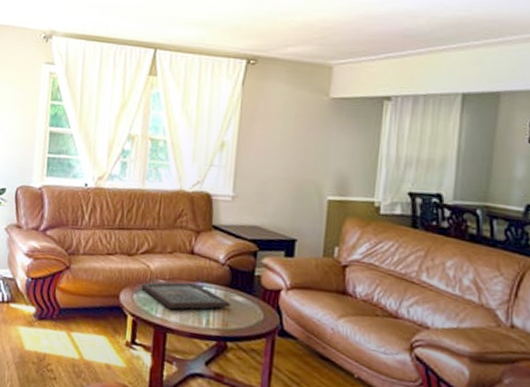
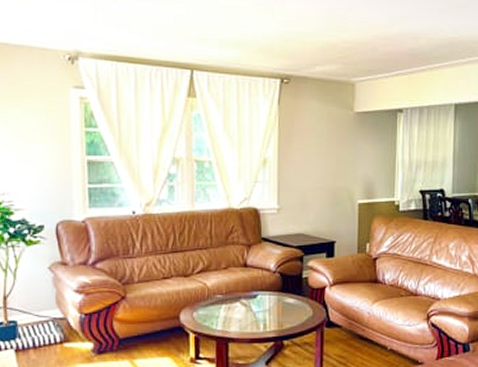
board game: present [141,282,231,309] -> none [200,293,284,320]

